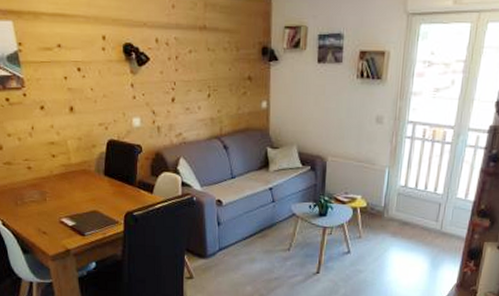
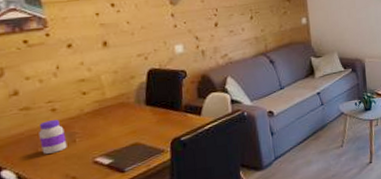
jar: none [18,177,40,208] -> present [39,120,67,154]

